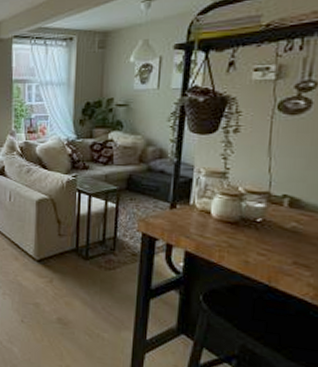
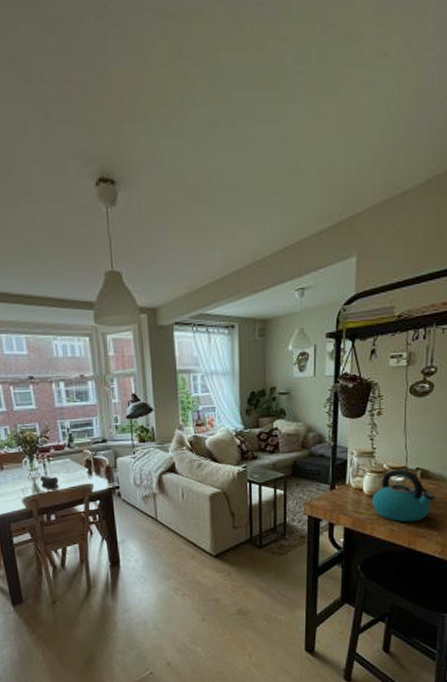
kettle: none [222,194,309,257] -> present [372,469,435,523]

